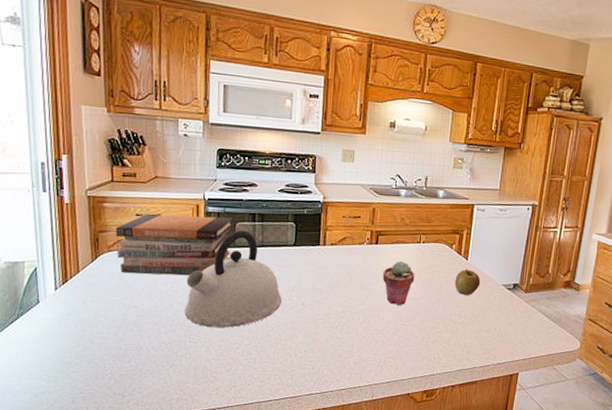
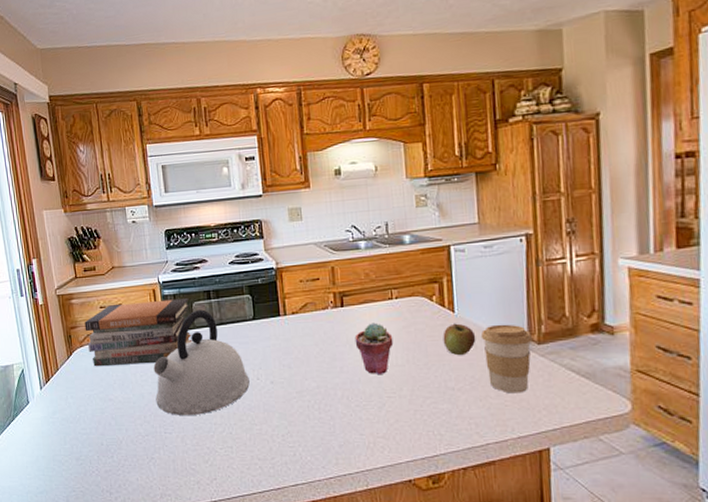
coffee cup: none [484,273,522,330] -> present [480,324,532,394]

